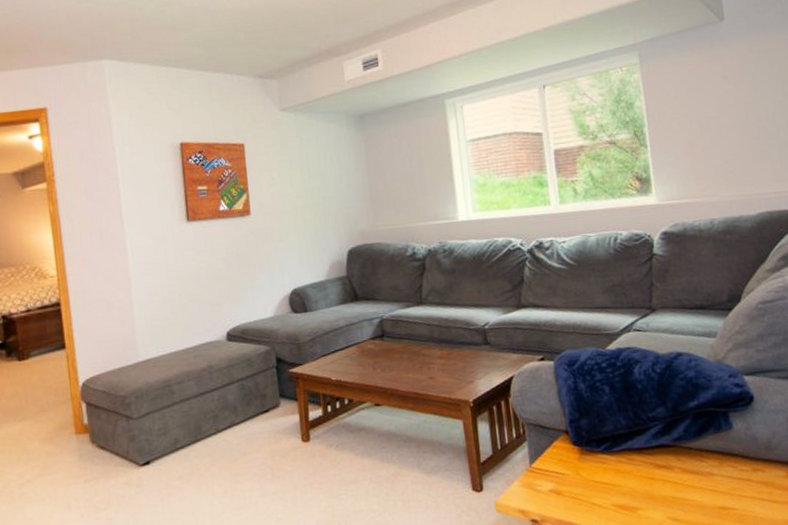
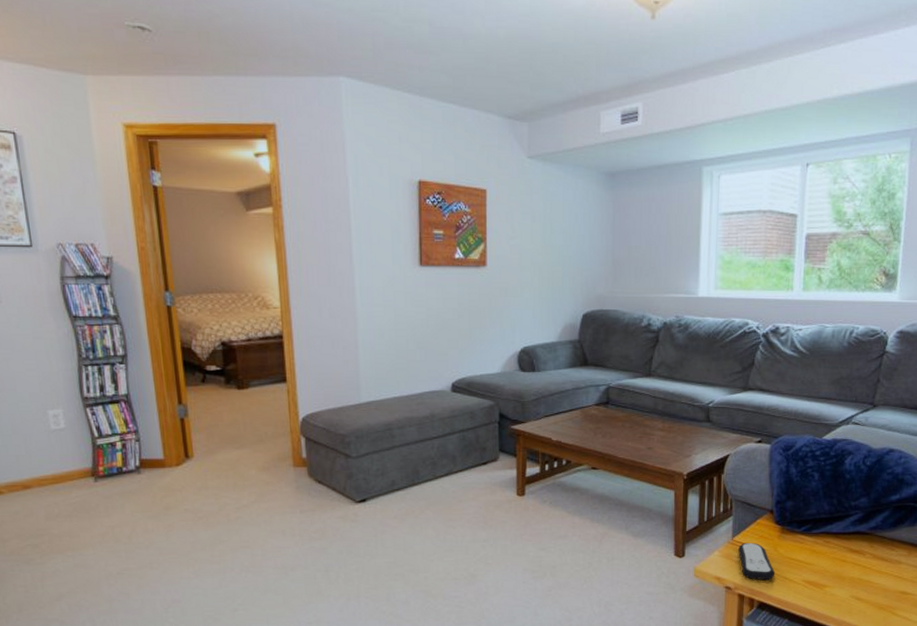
remote control: none [538,468,582,509] -> present [738,542,775,581]

